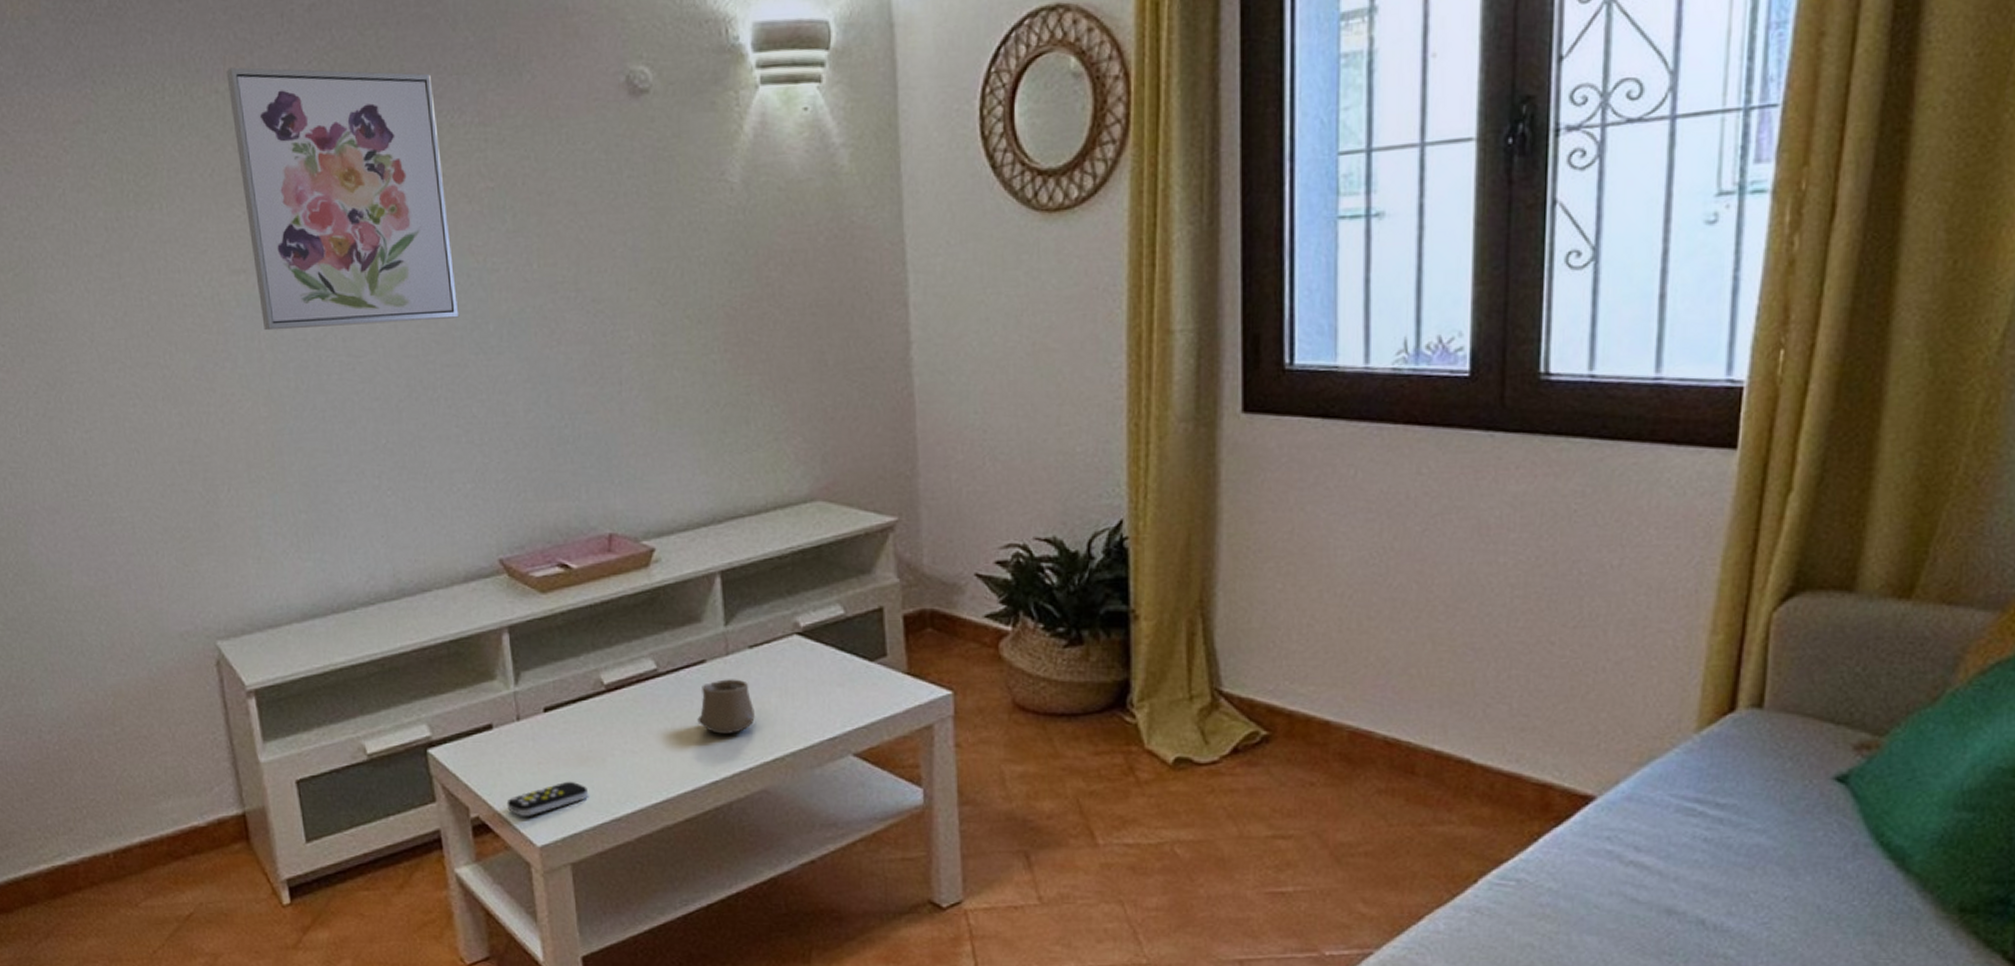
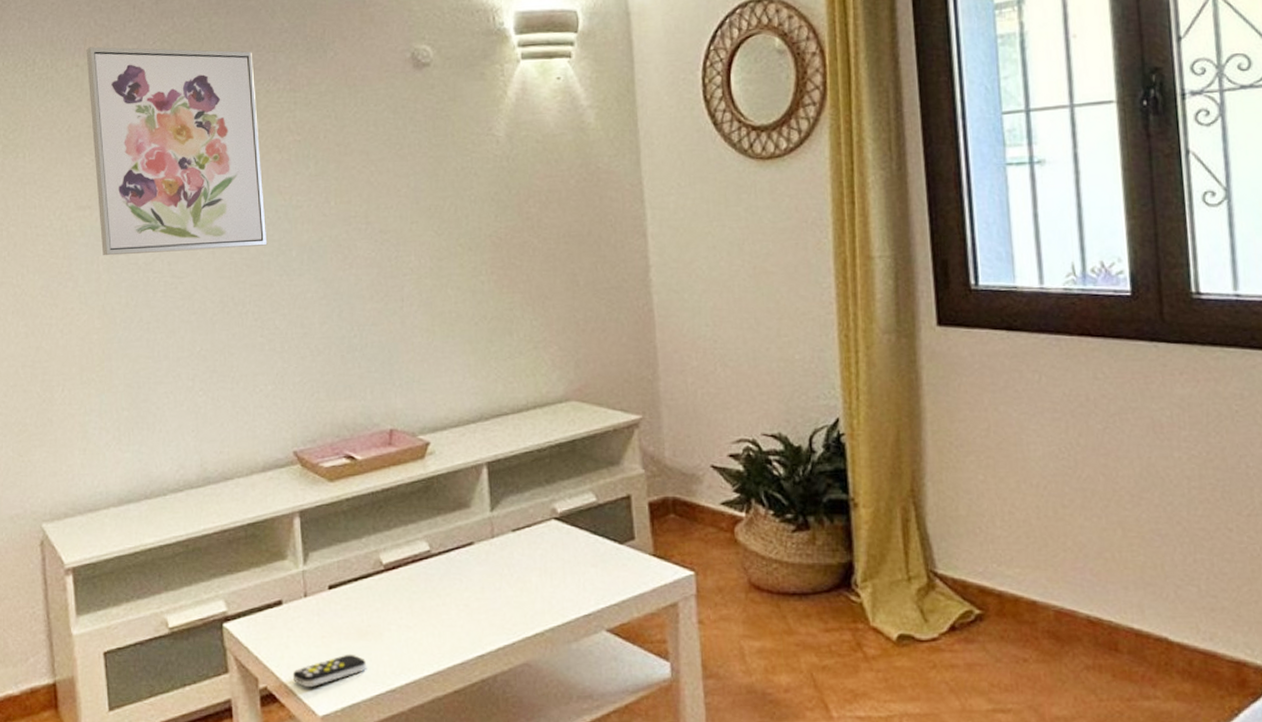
cup: present [697,679,755,734] -> none [466,560,517,610]

